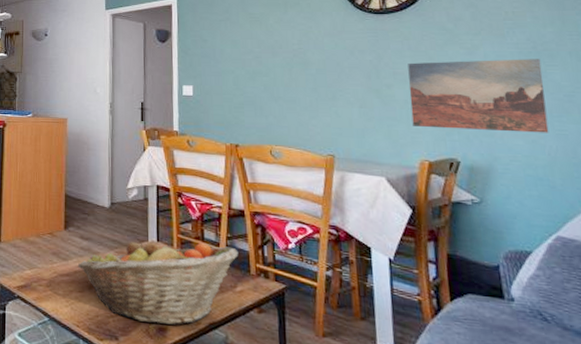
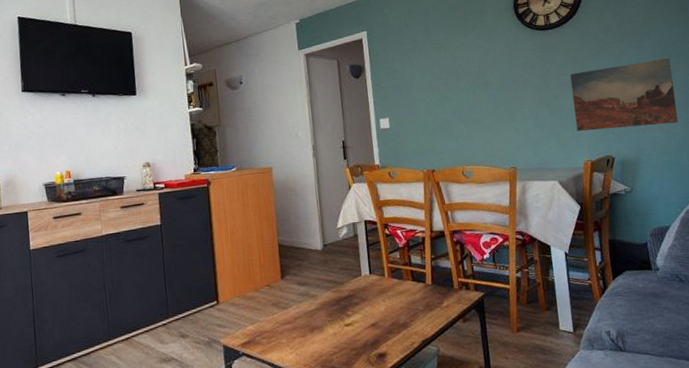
fruit basket: present [77,239,239,325] -> none [297,267,443,353]

